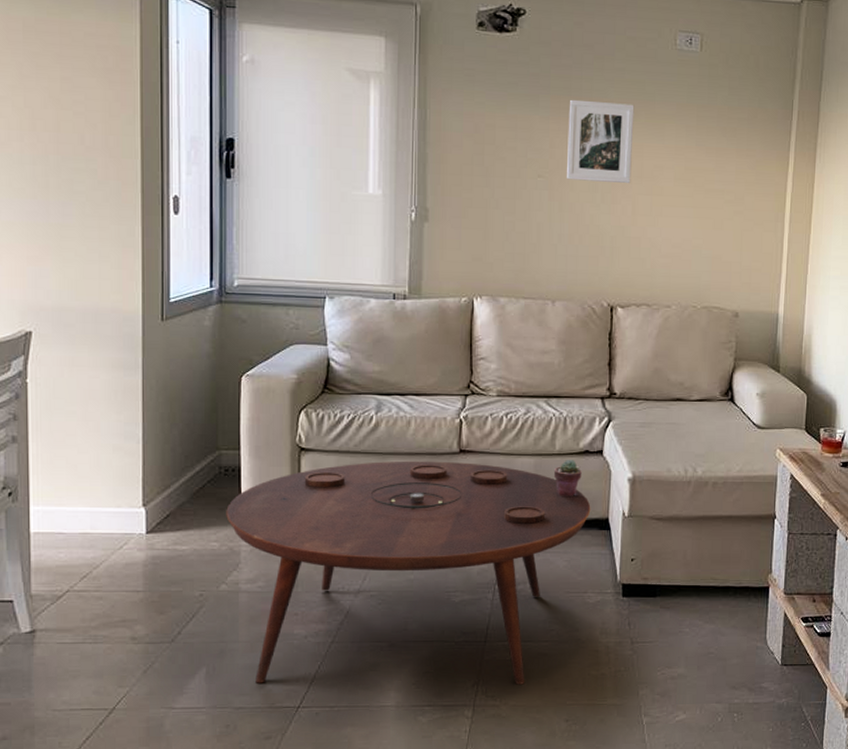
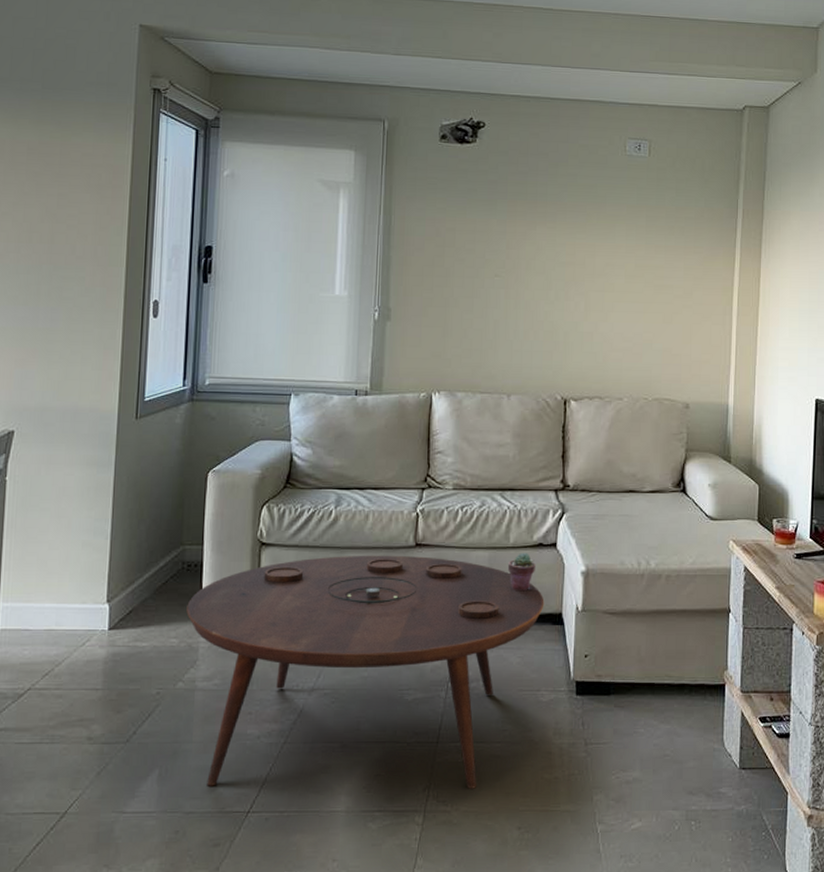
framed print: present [567,99,635,184] -> none [522,203,587,282]

